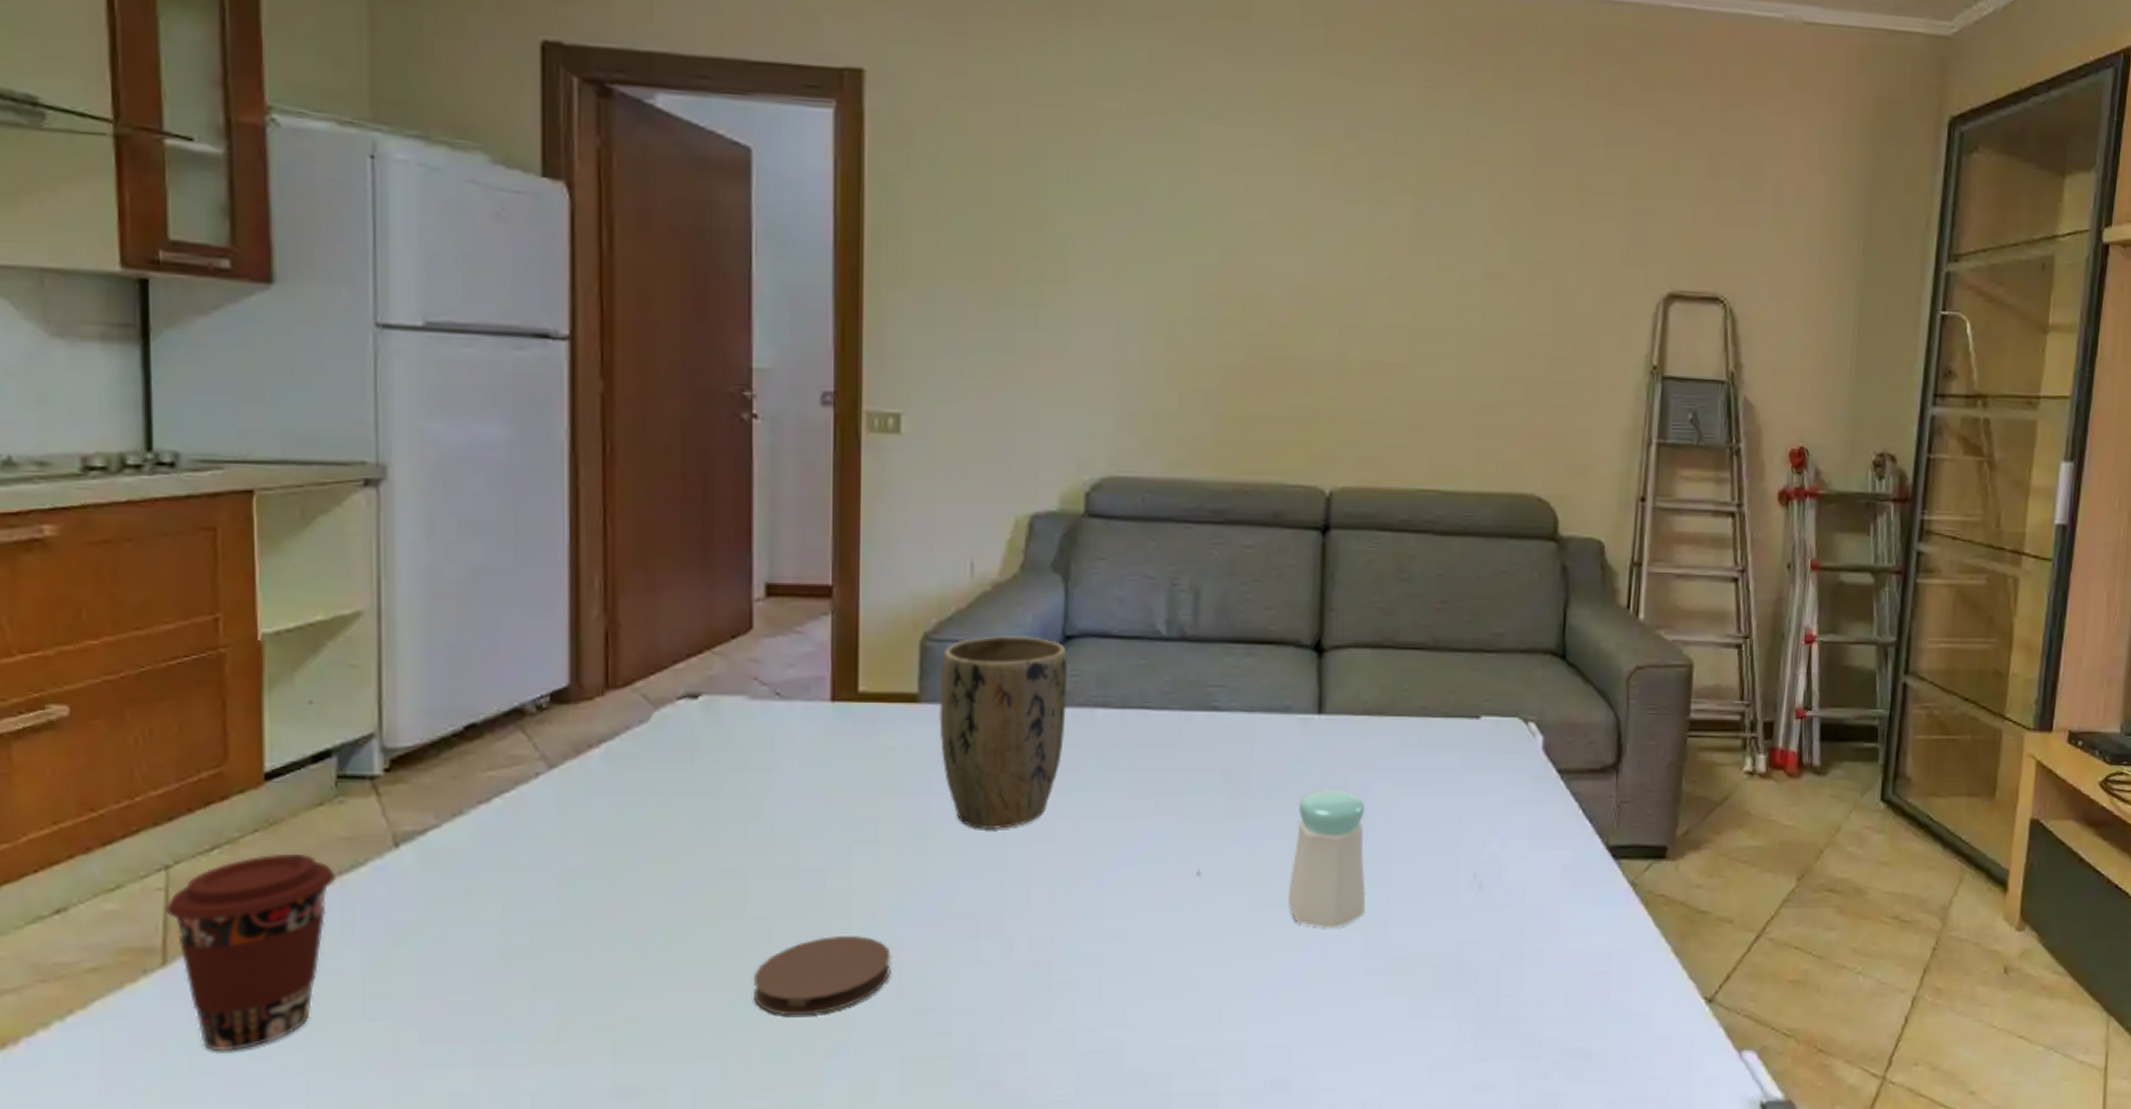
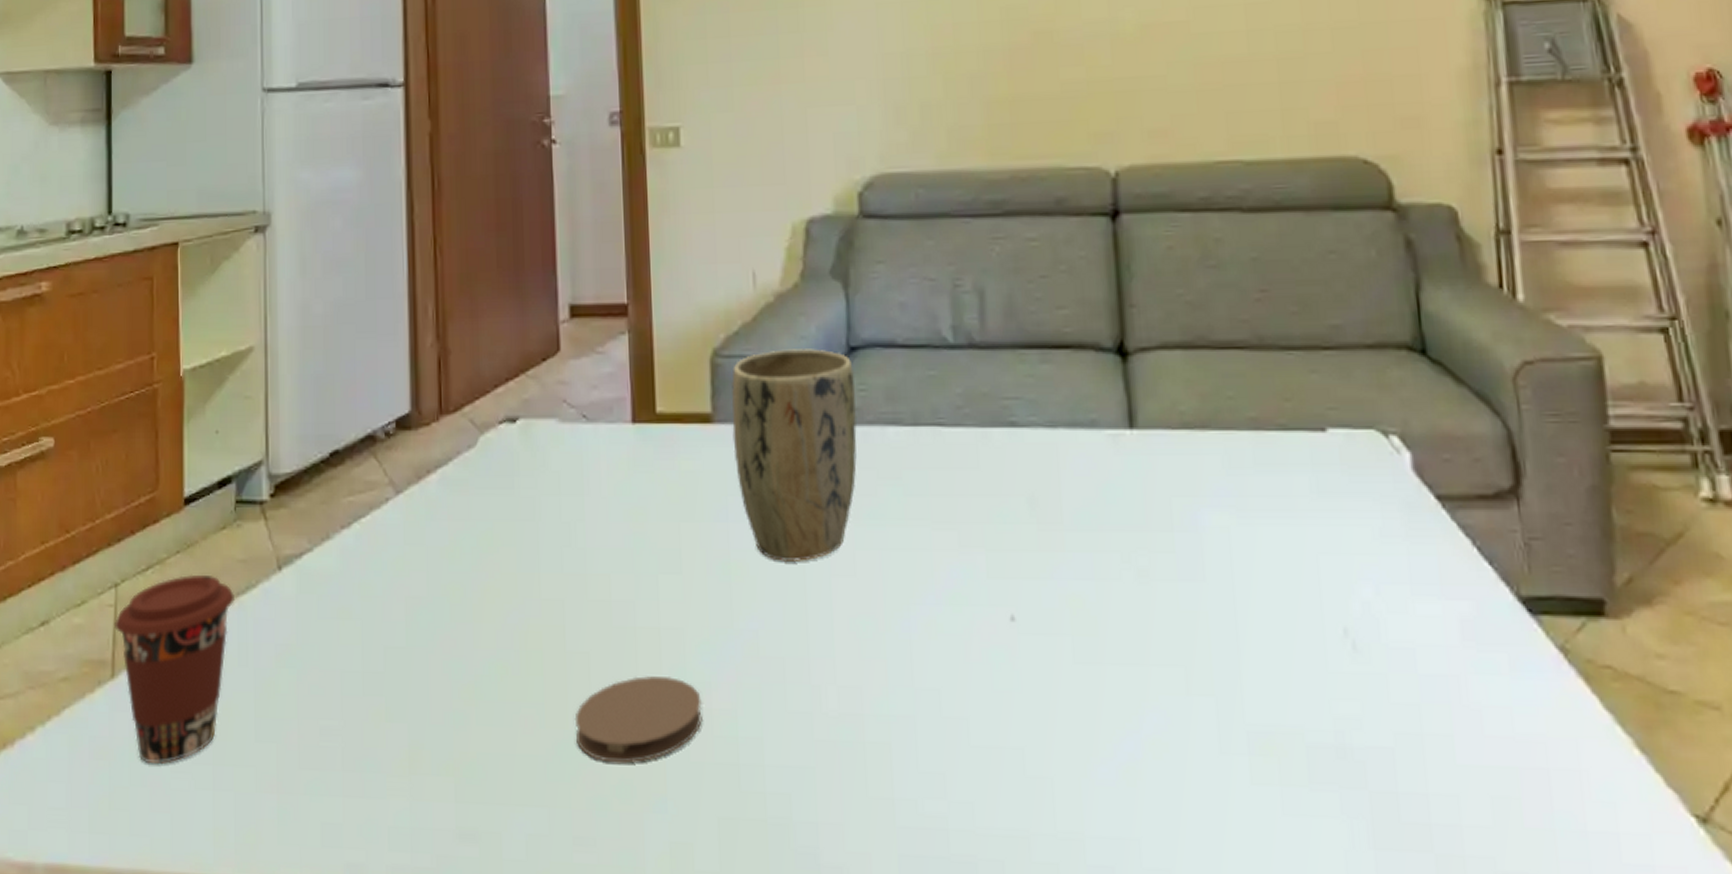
salt shaker: present [1288,790,1366,928] -> none [1116,520,1212,692]

